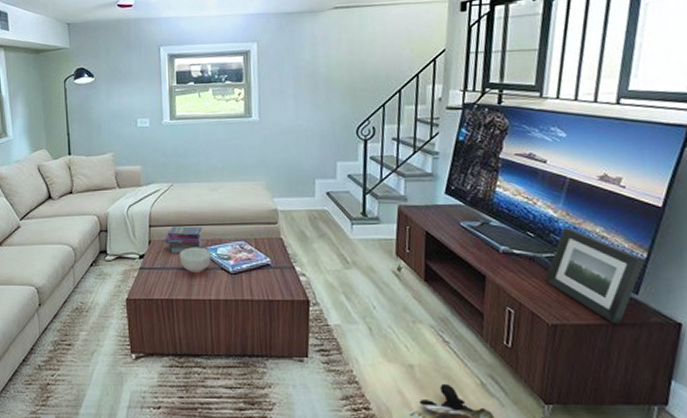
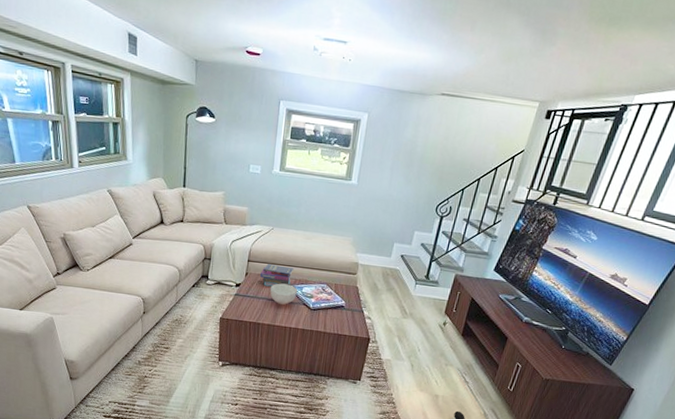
picture frame: present [545,226,645,325] -> none [549,309,624,385]

